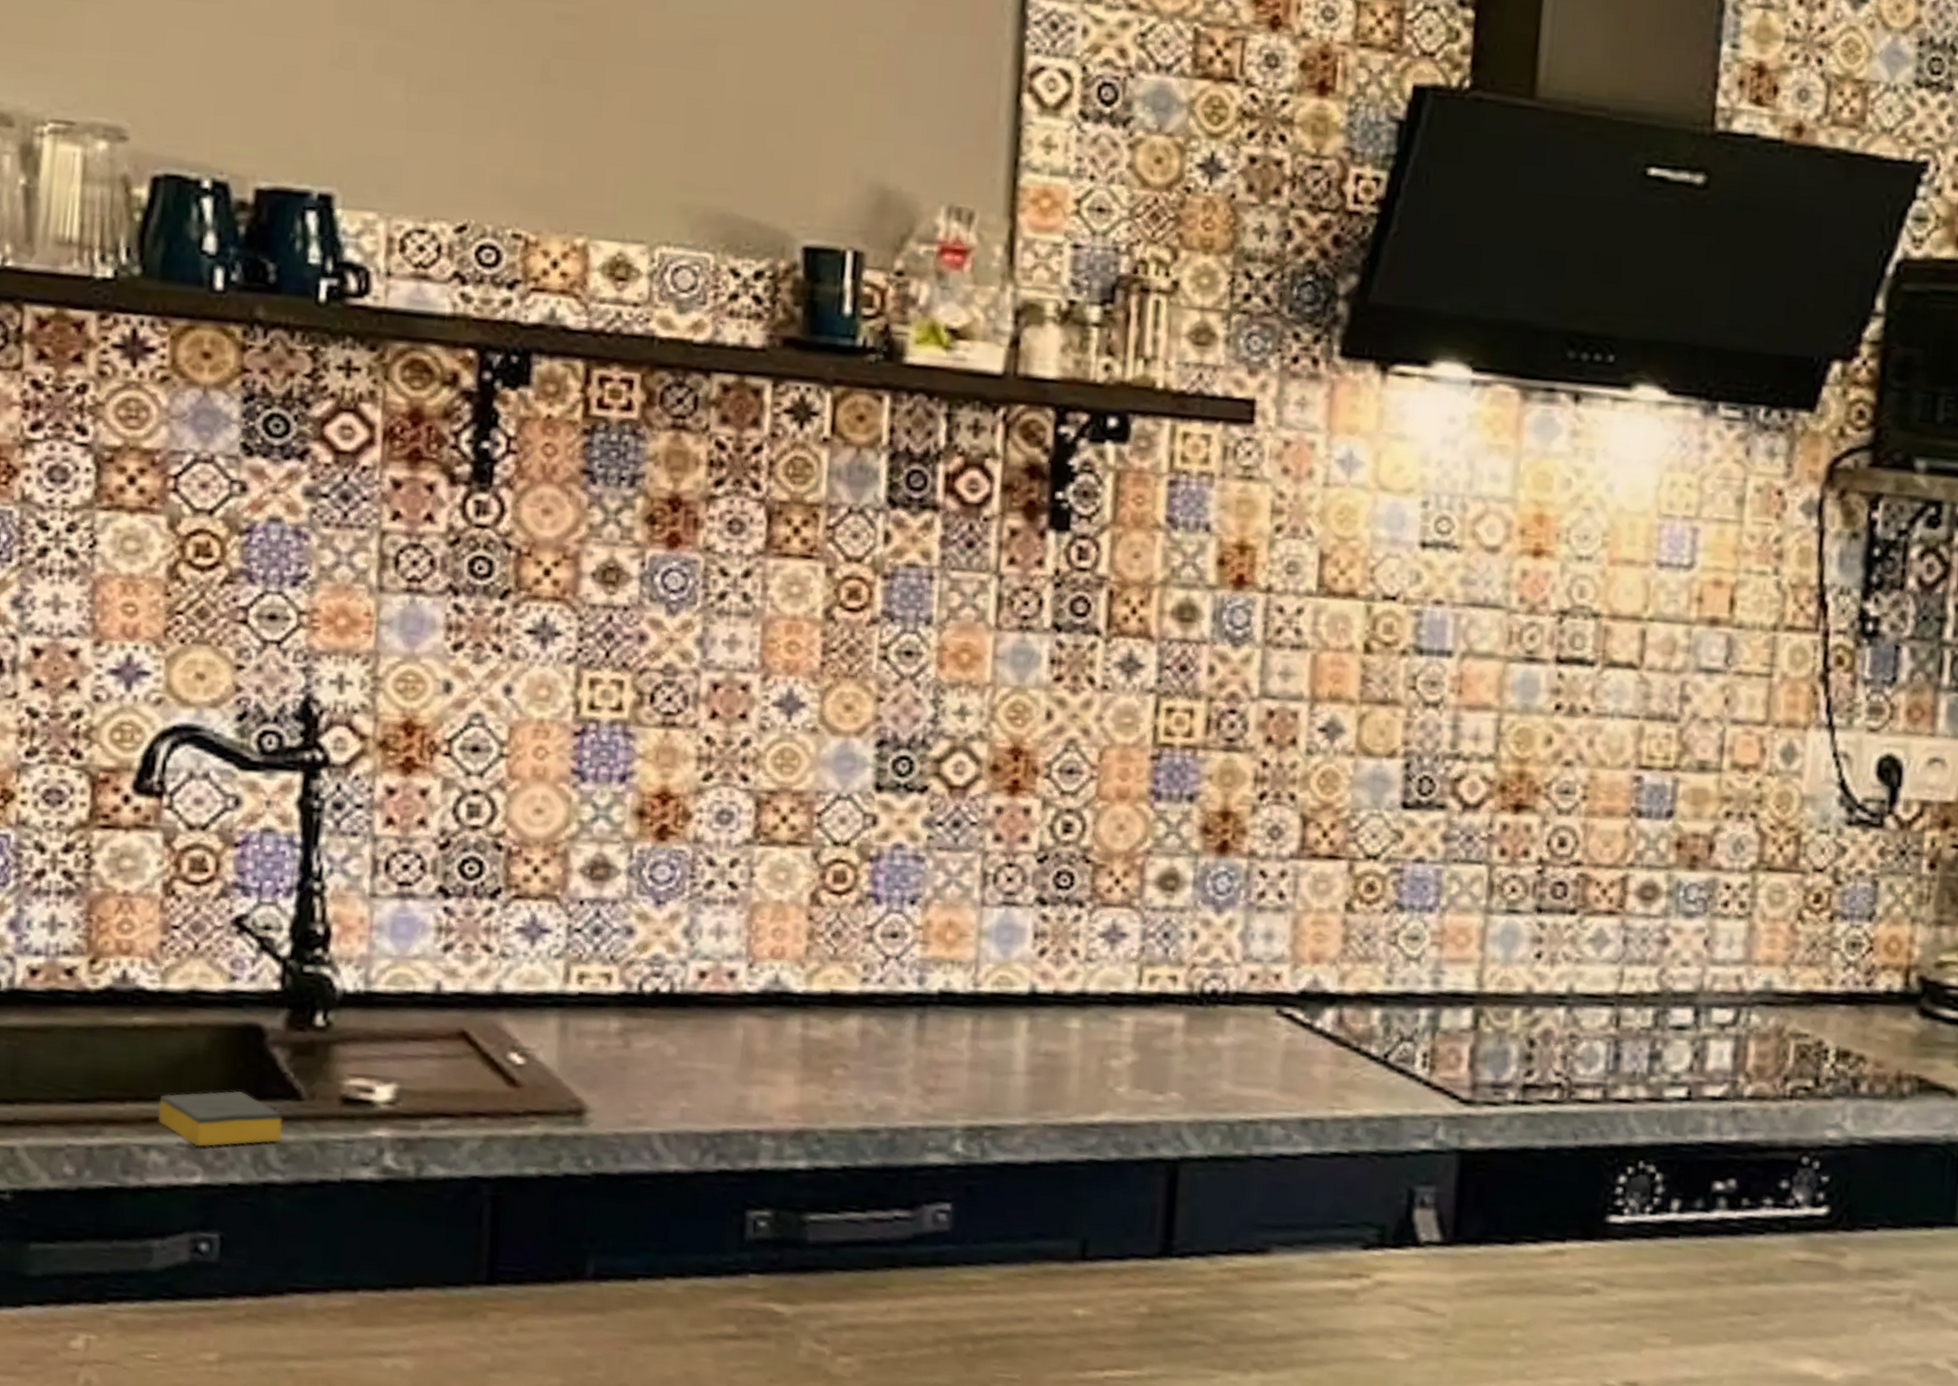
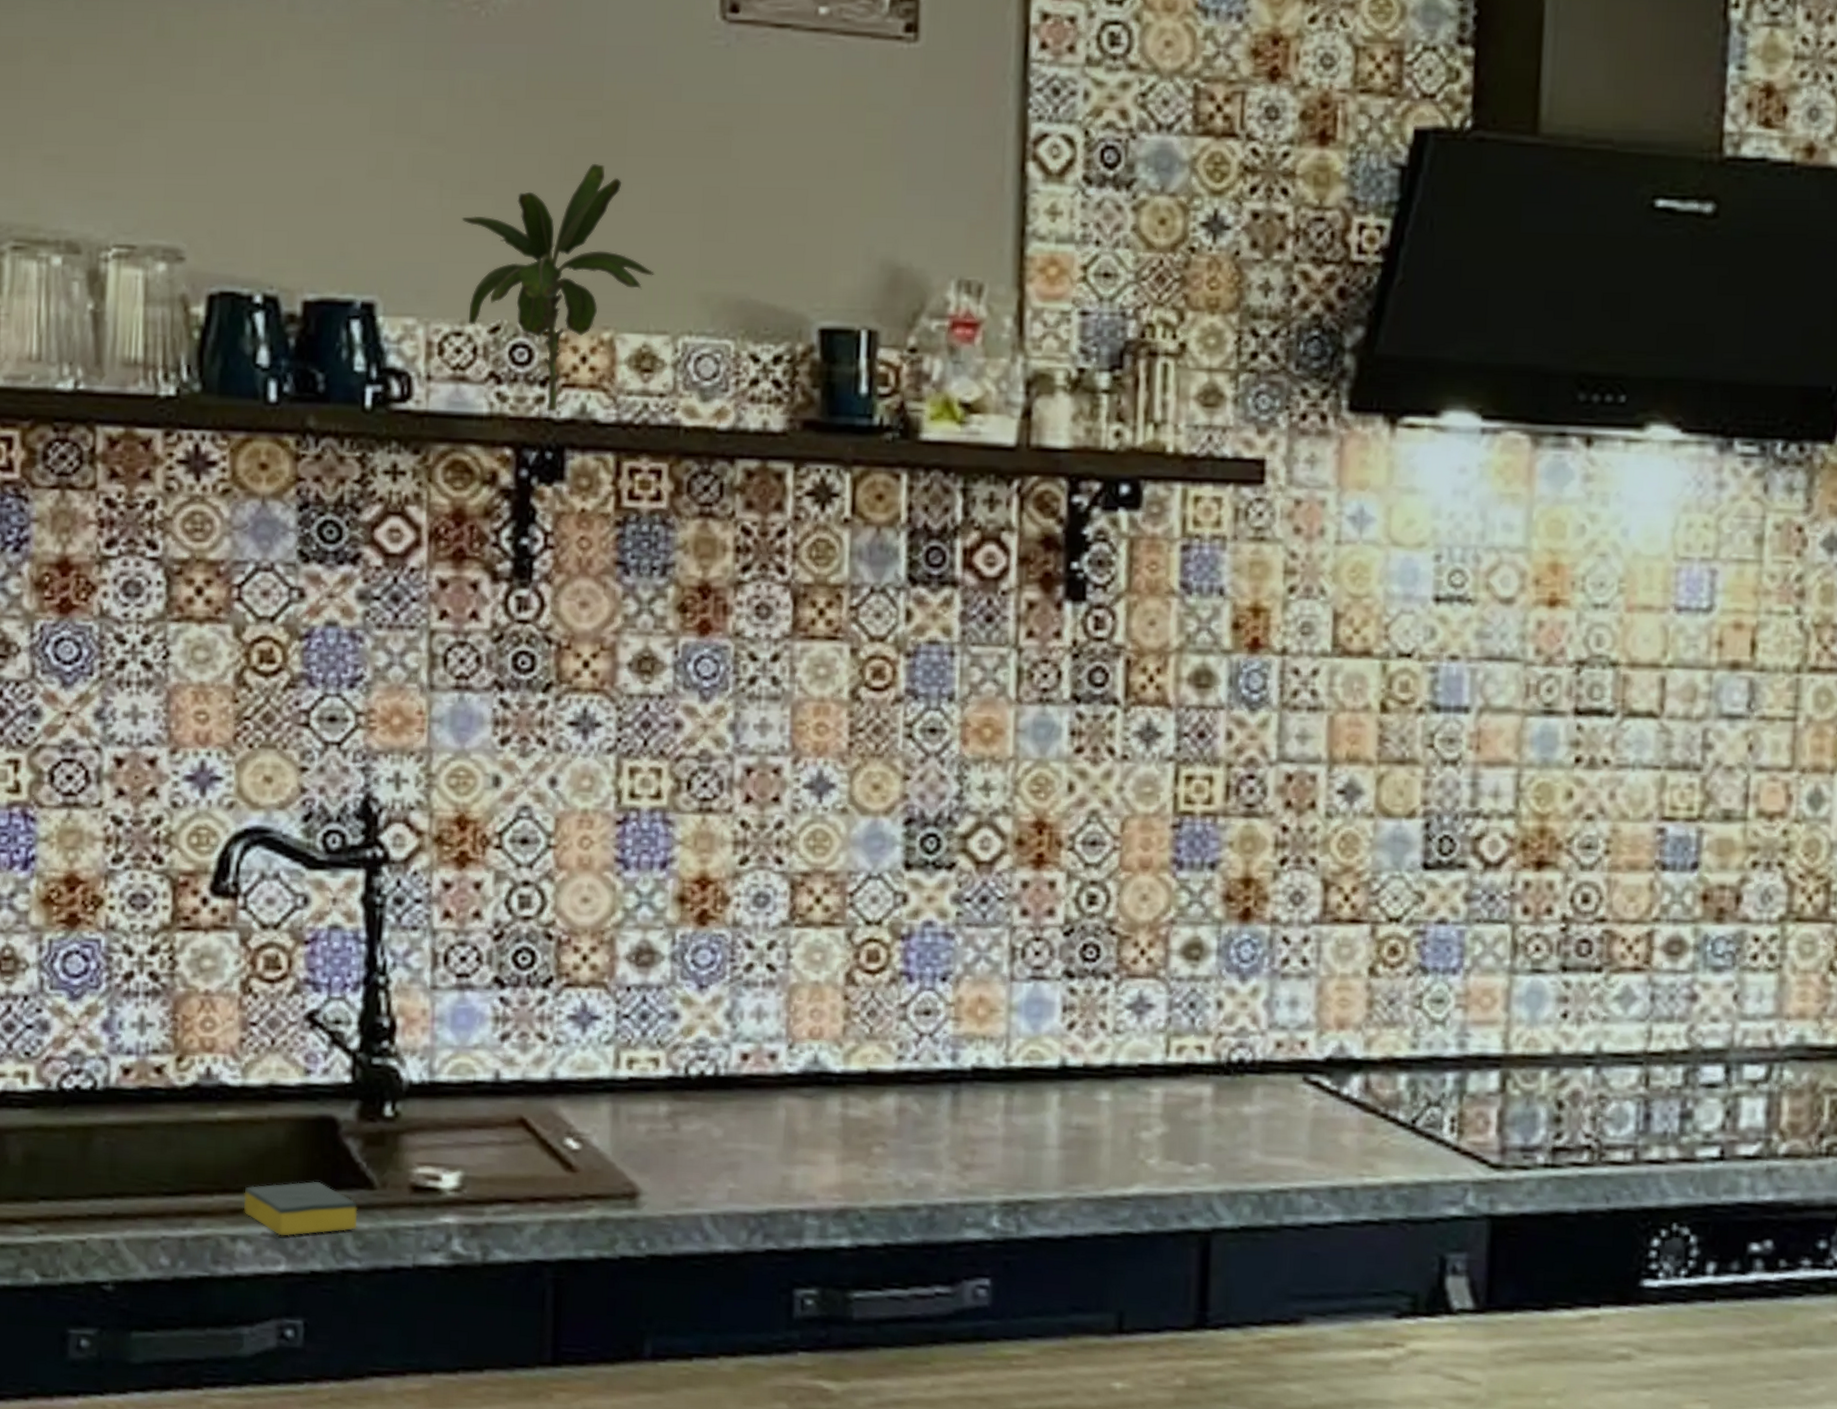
plant: none [429,68,633,316] -> present [462,164,656,412]

